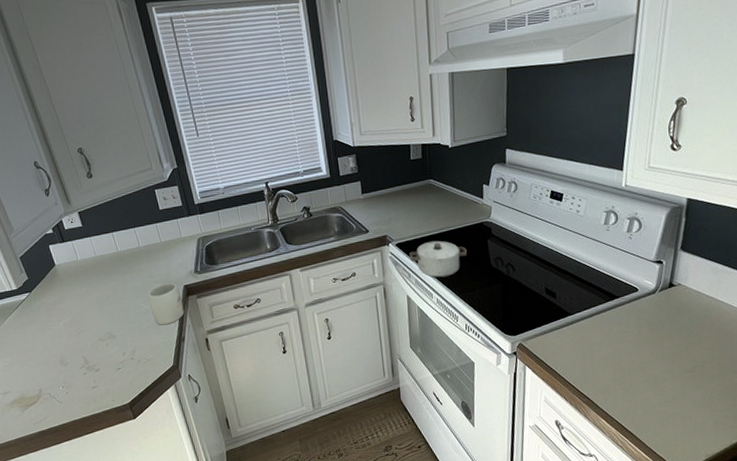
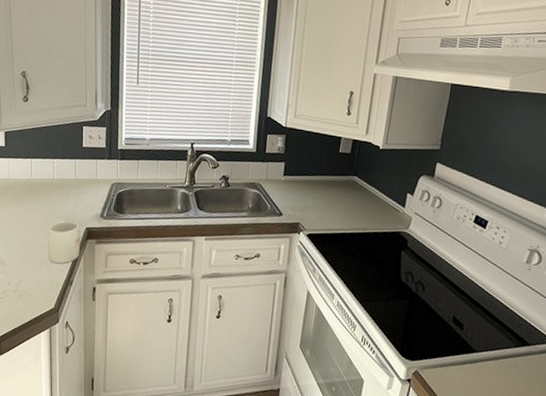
cooking pot: present [410,240,467,278] -> none [318,239,378,281]

